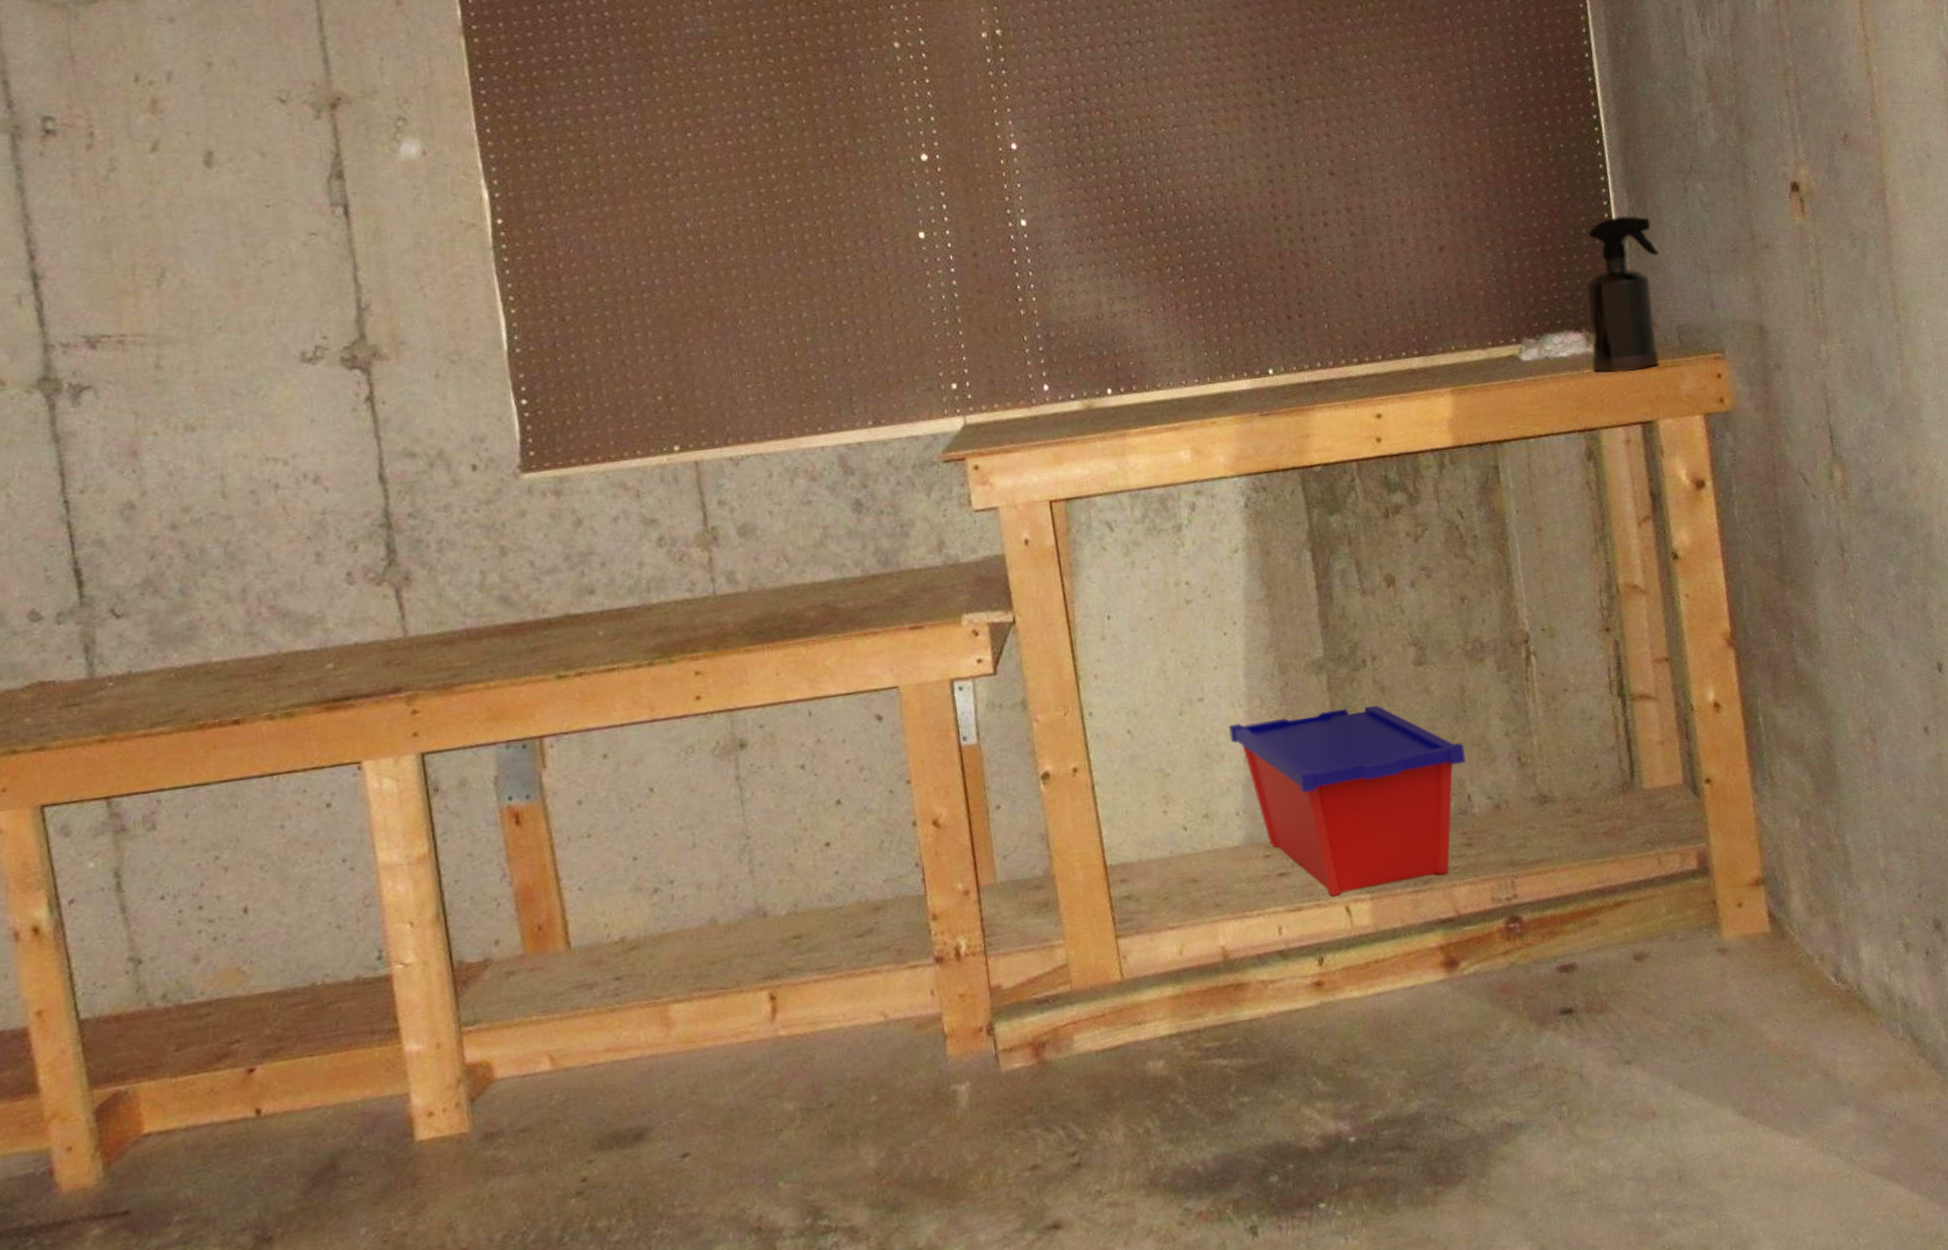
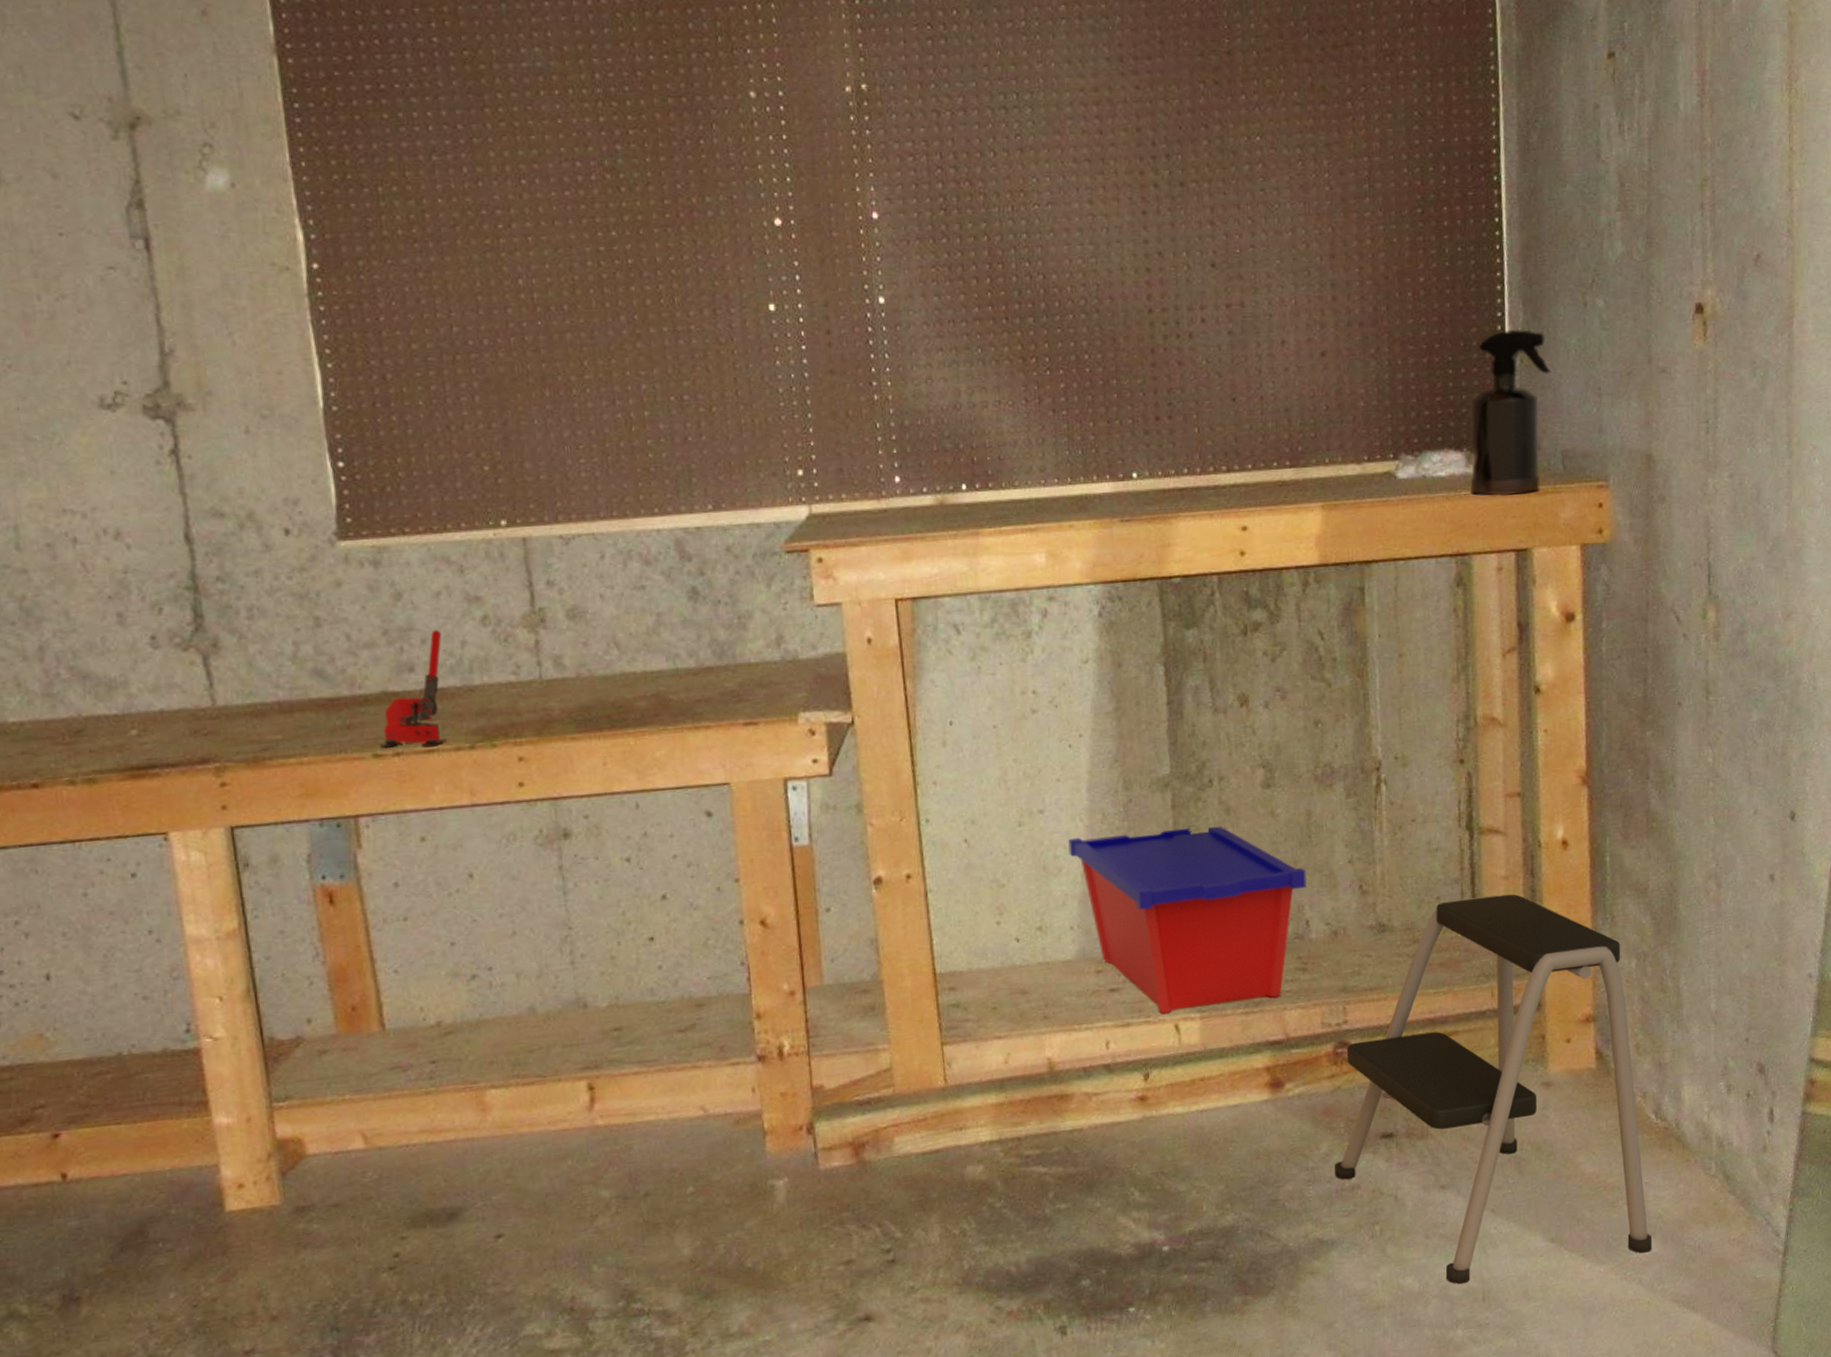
clamp: none [563,553,626,669] -> present [380,630,446,748]
step stool: none [1516,758,1847,1165] -> present [1335,894,1652,1285]

